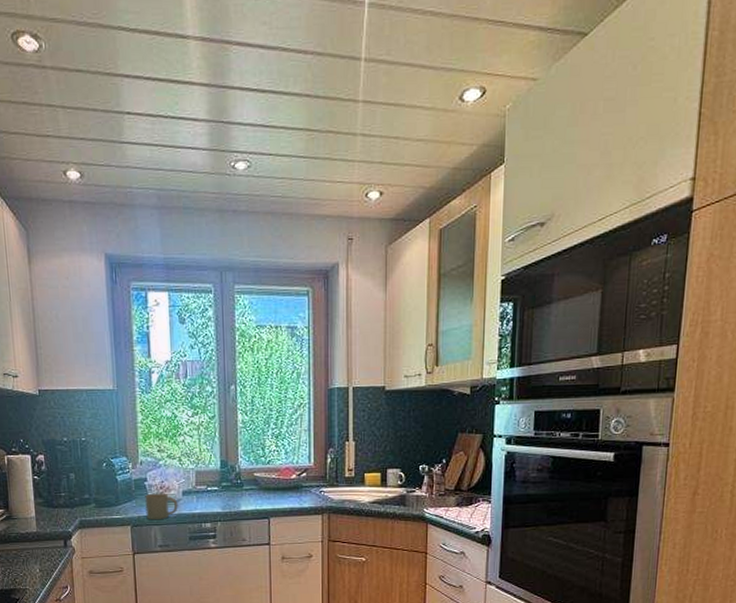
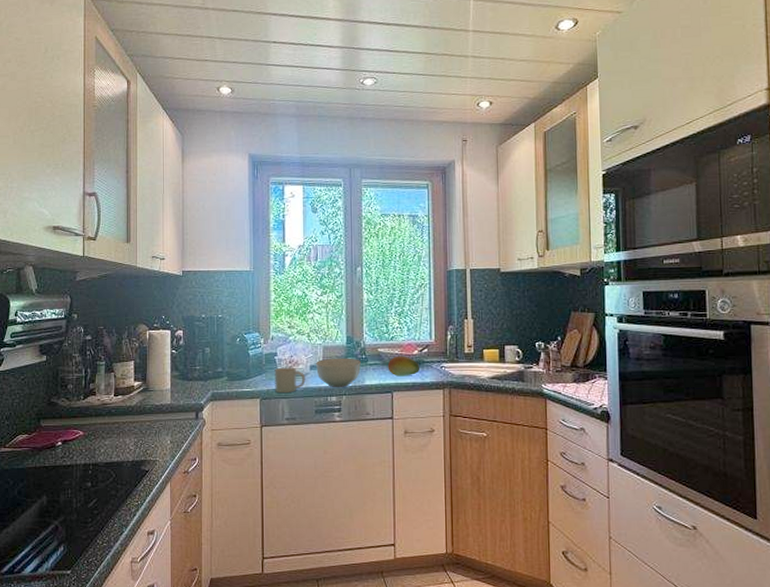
bowl: none [189,483,236,514] -> present [316,358,361,388]
fruit: none [264,480,298,502] -> present [387,356,419,377]

